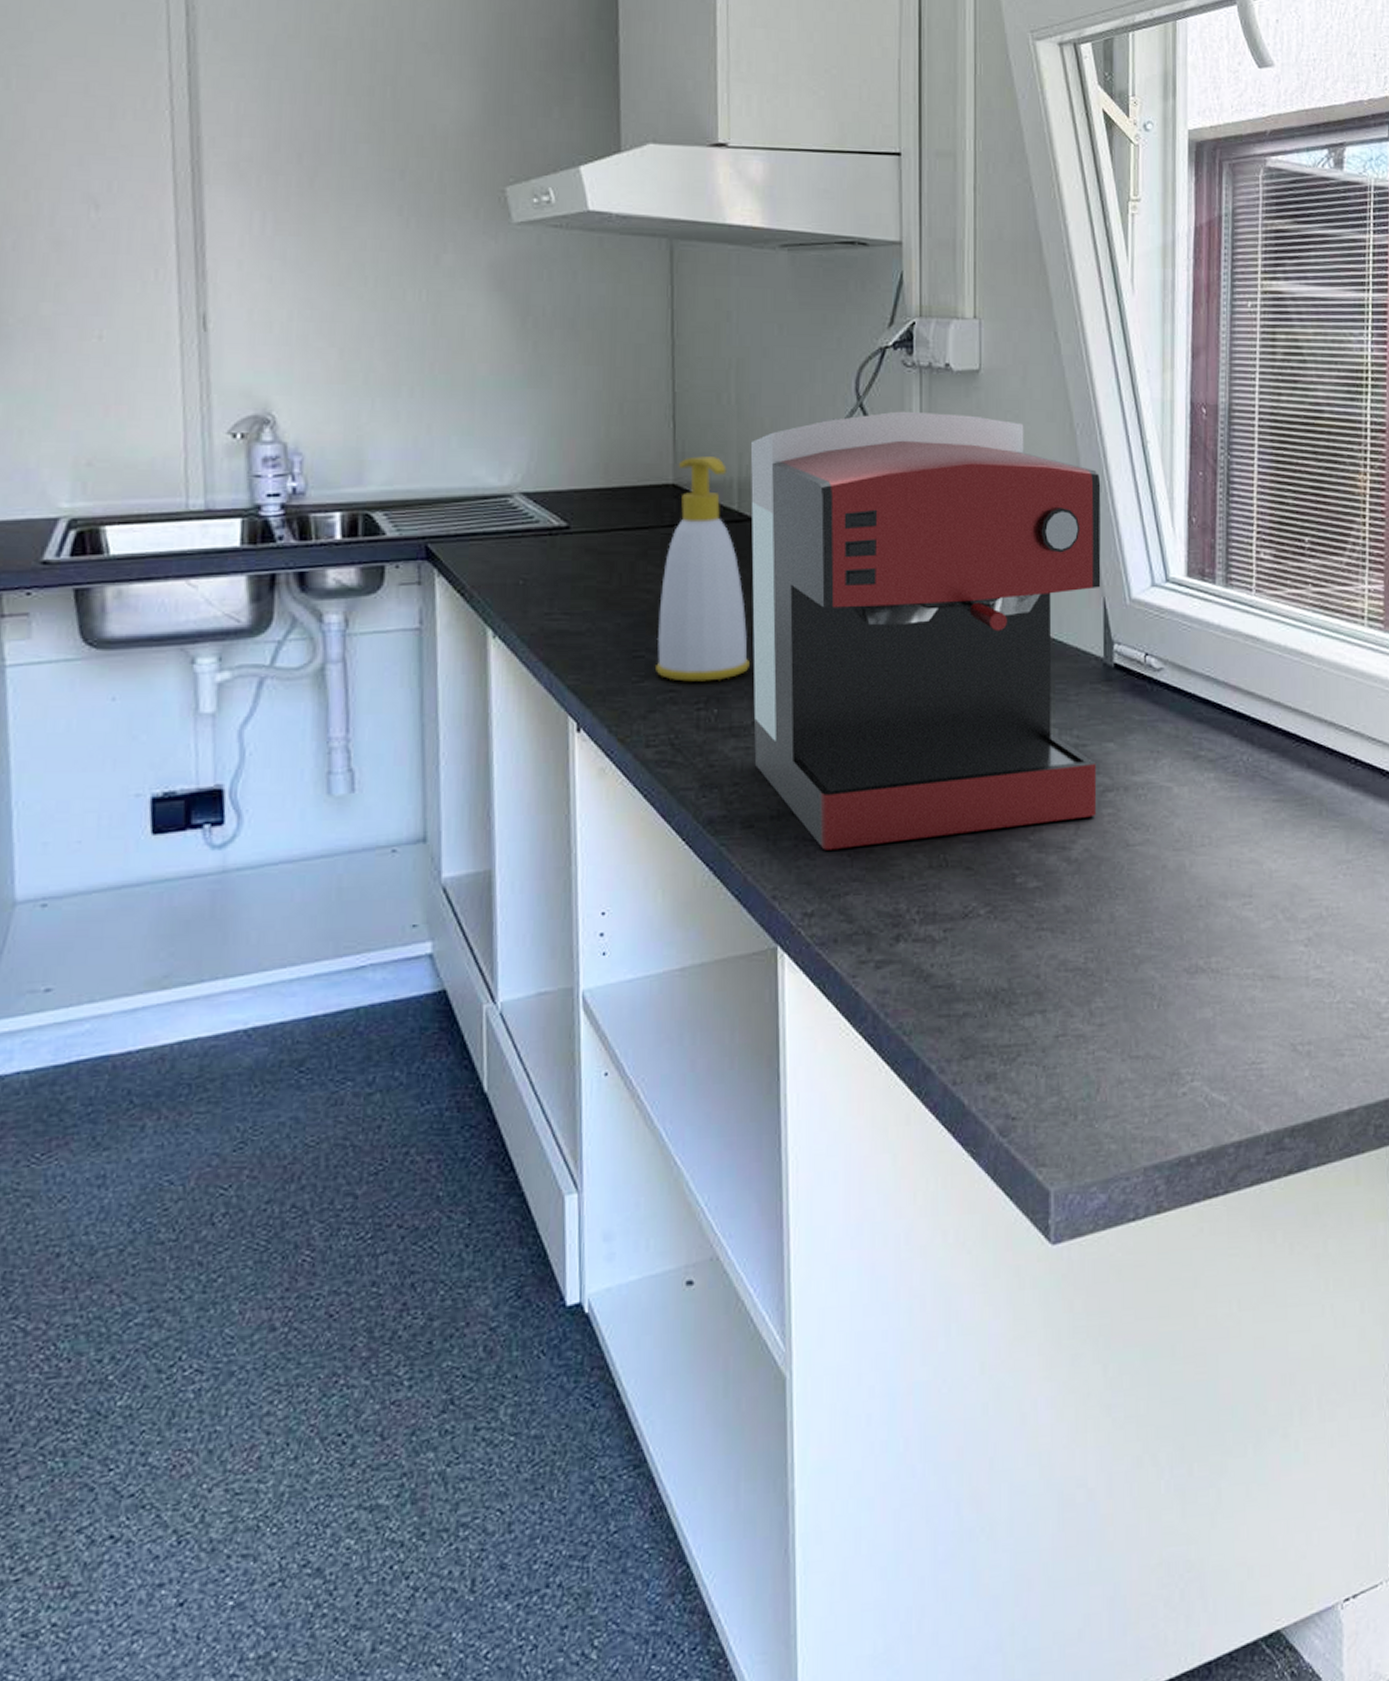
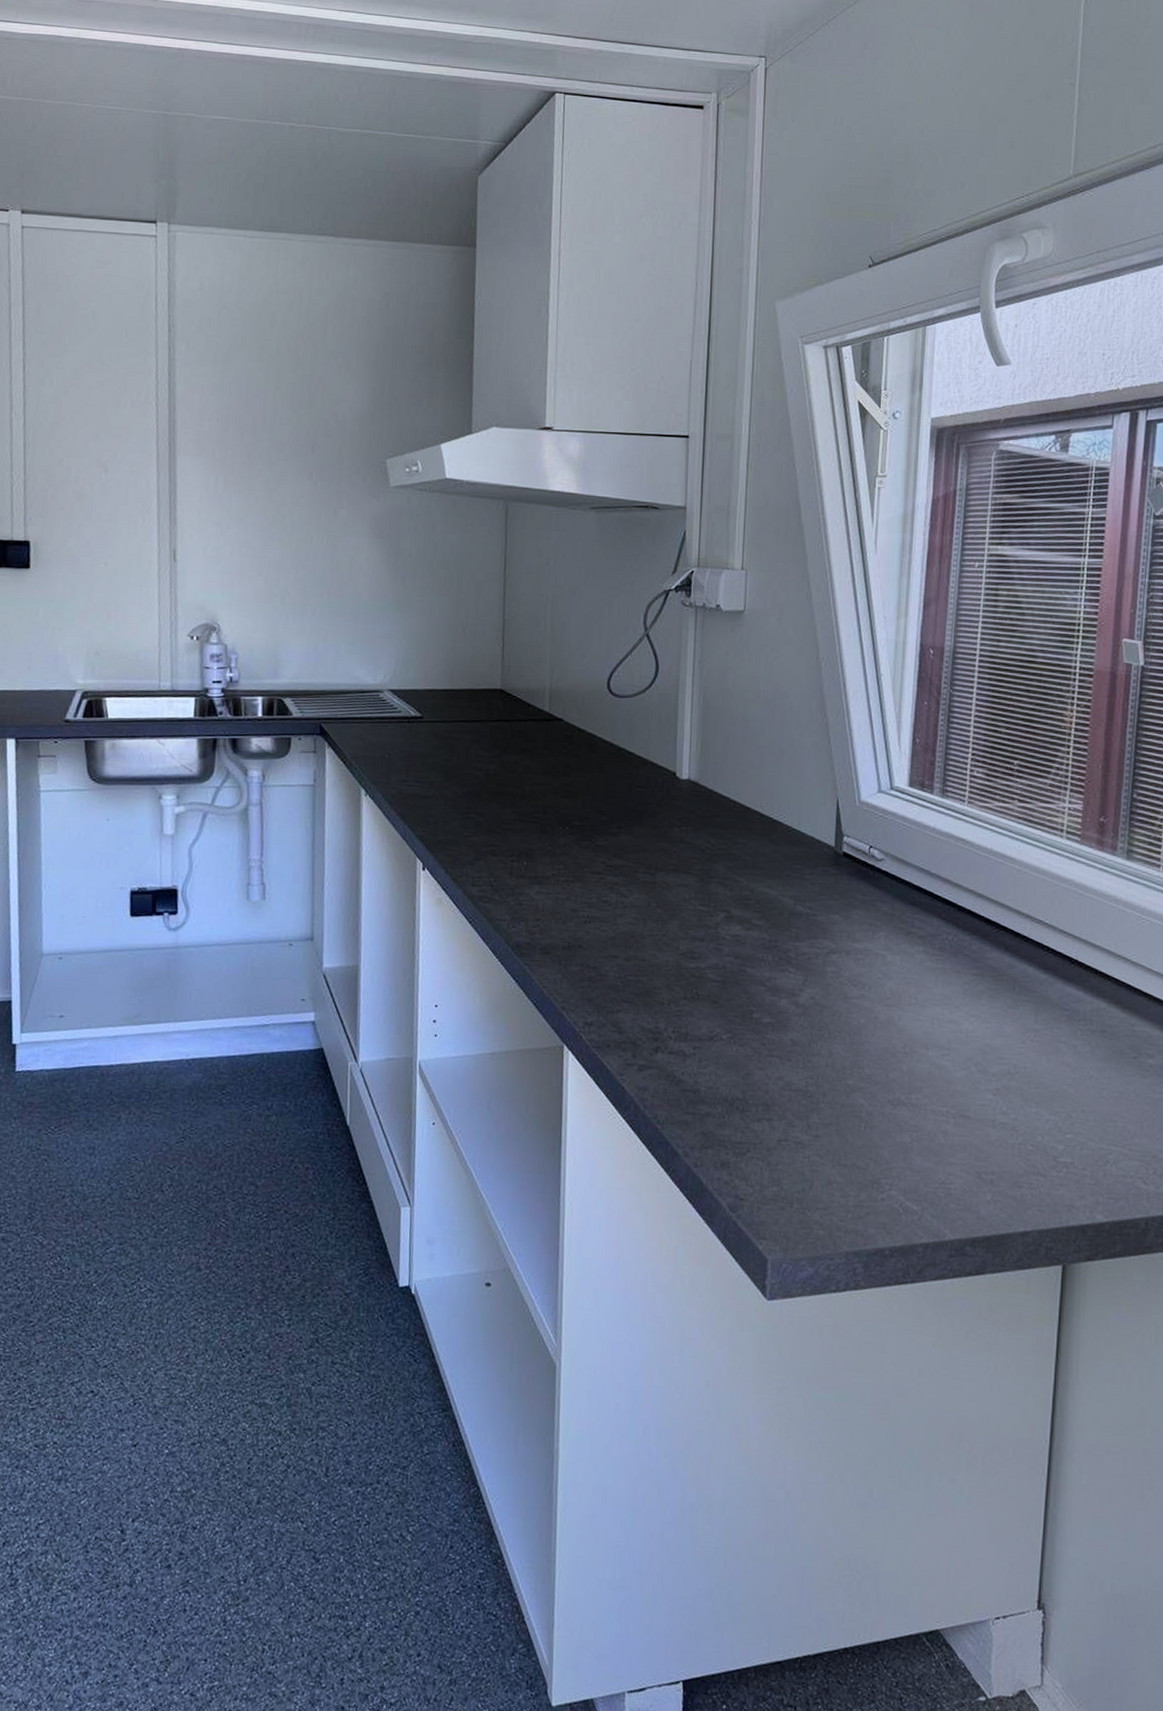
soap bottle: present [656,456,750,682] -> none [482,669,552,841]
coffee maker: present [750,411,1101,850] -> none [552,641,840,977]

